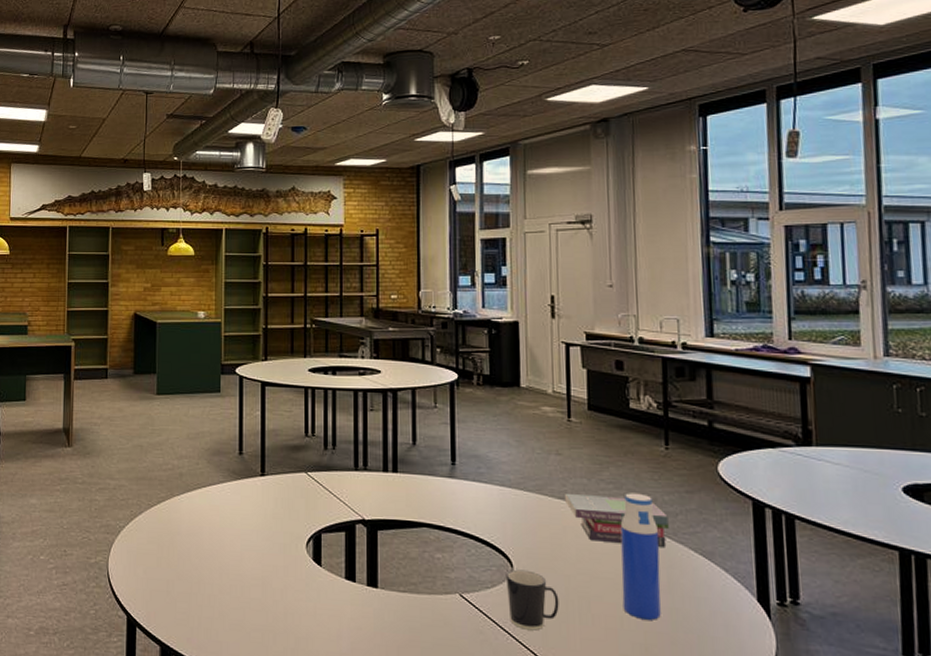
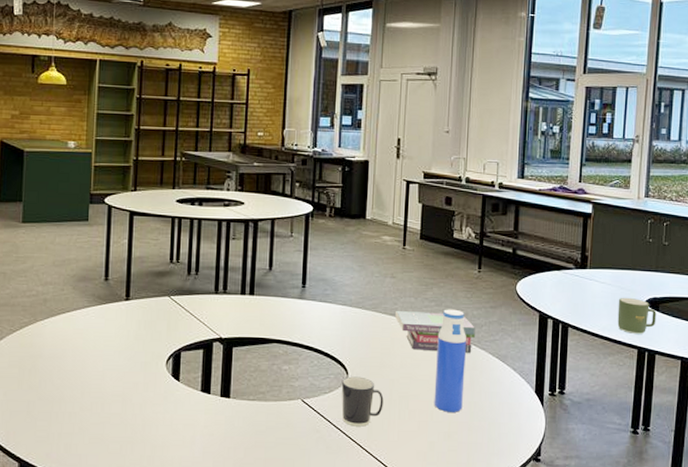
mug: none [862,482,922,531] -> present [617,297,657,334]

